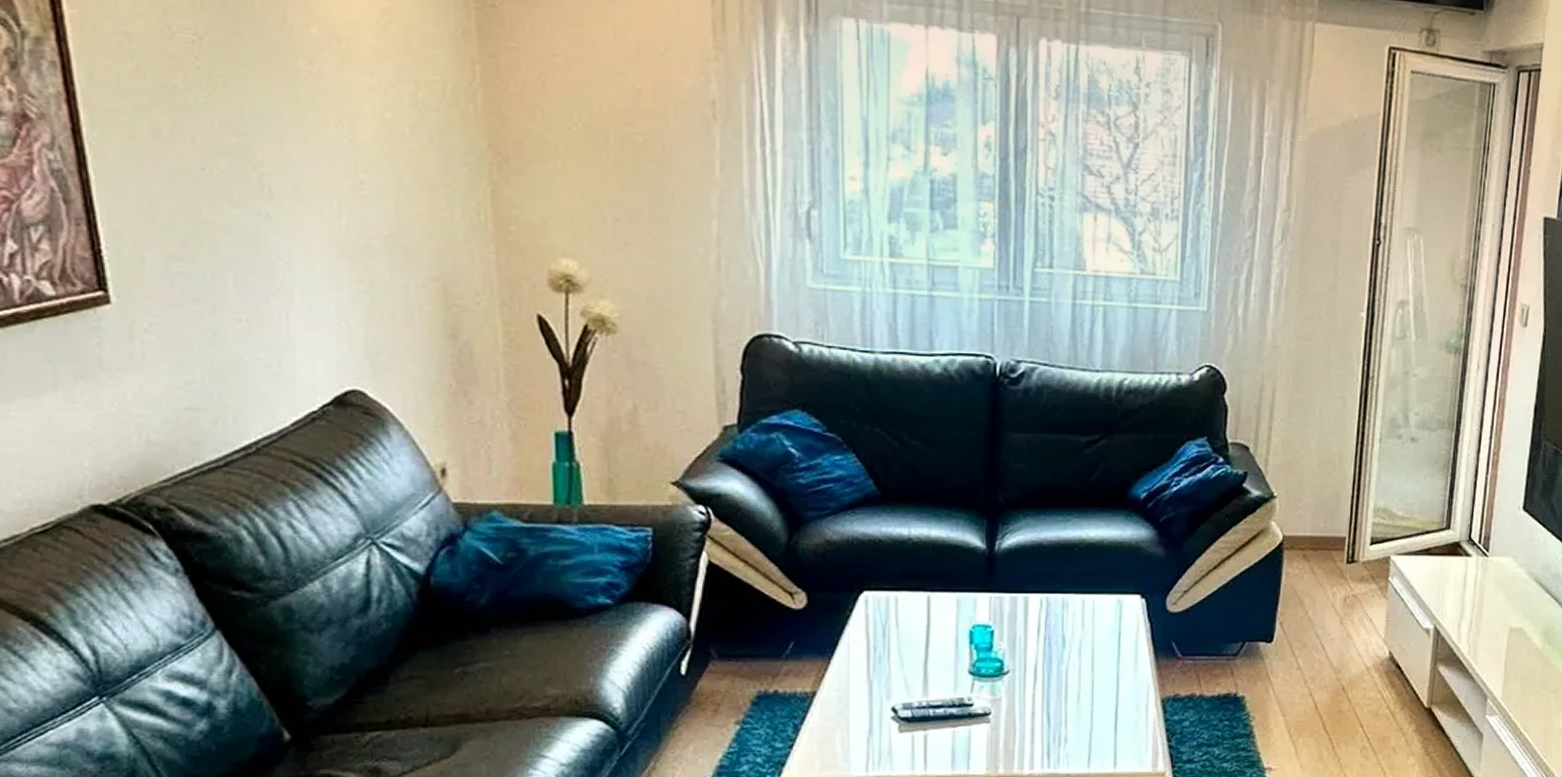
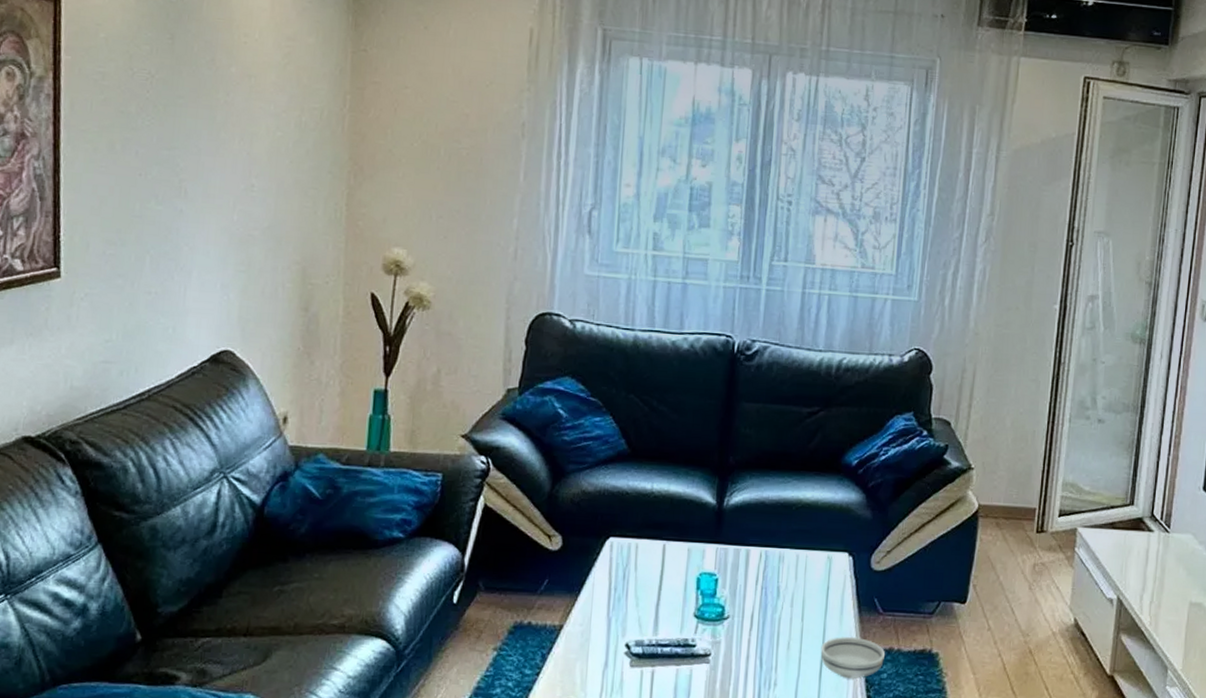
bowl: none [1115,685,1187,730] -> present [820,637,886,679]

